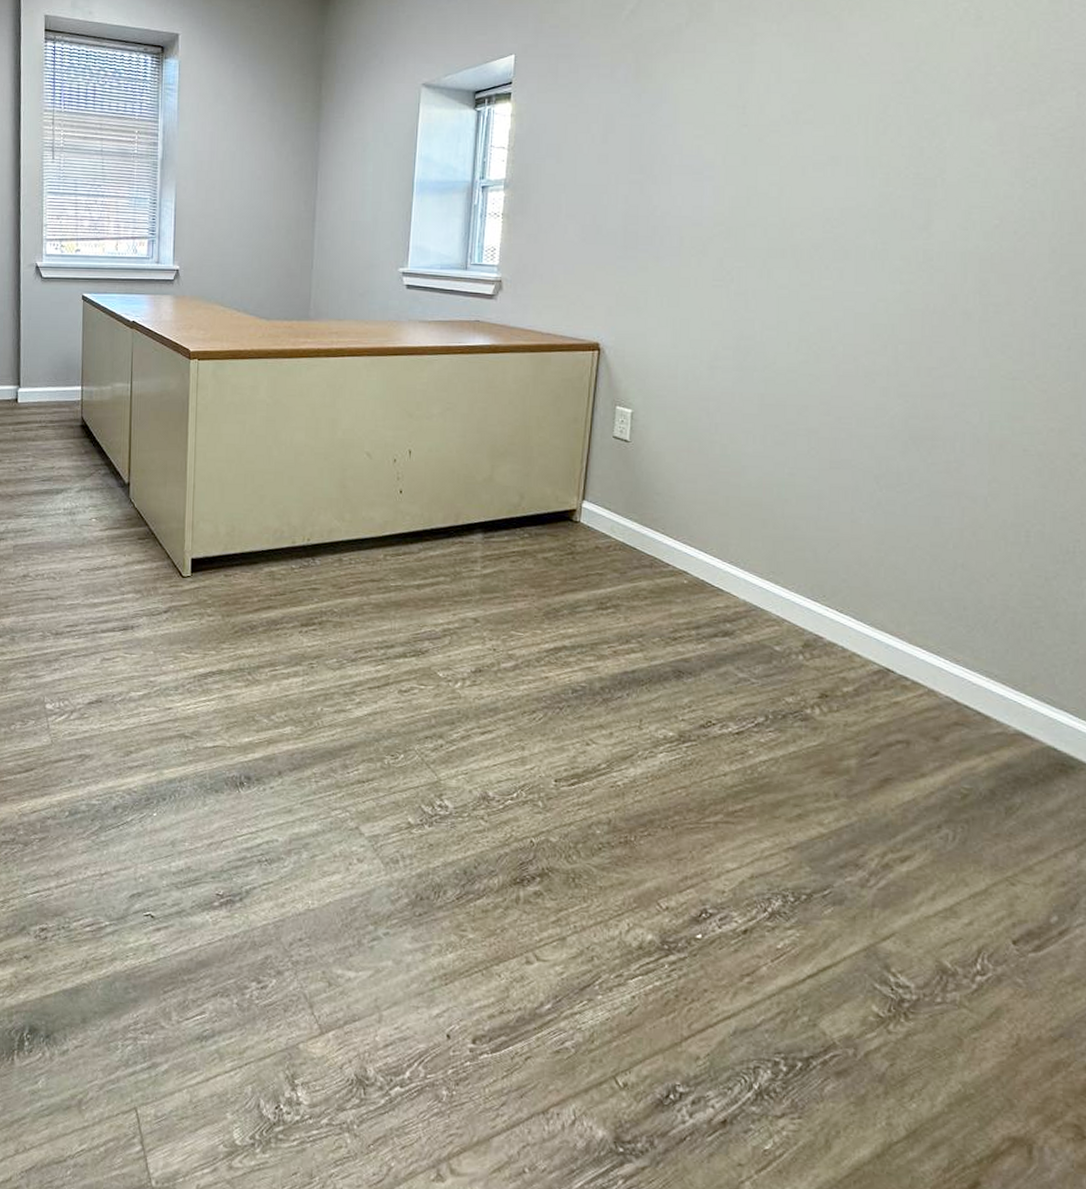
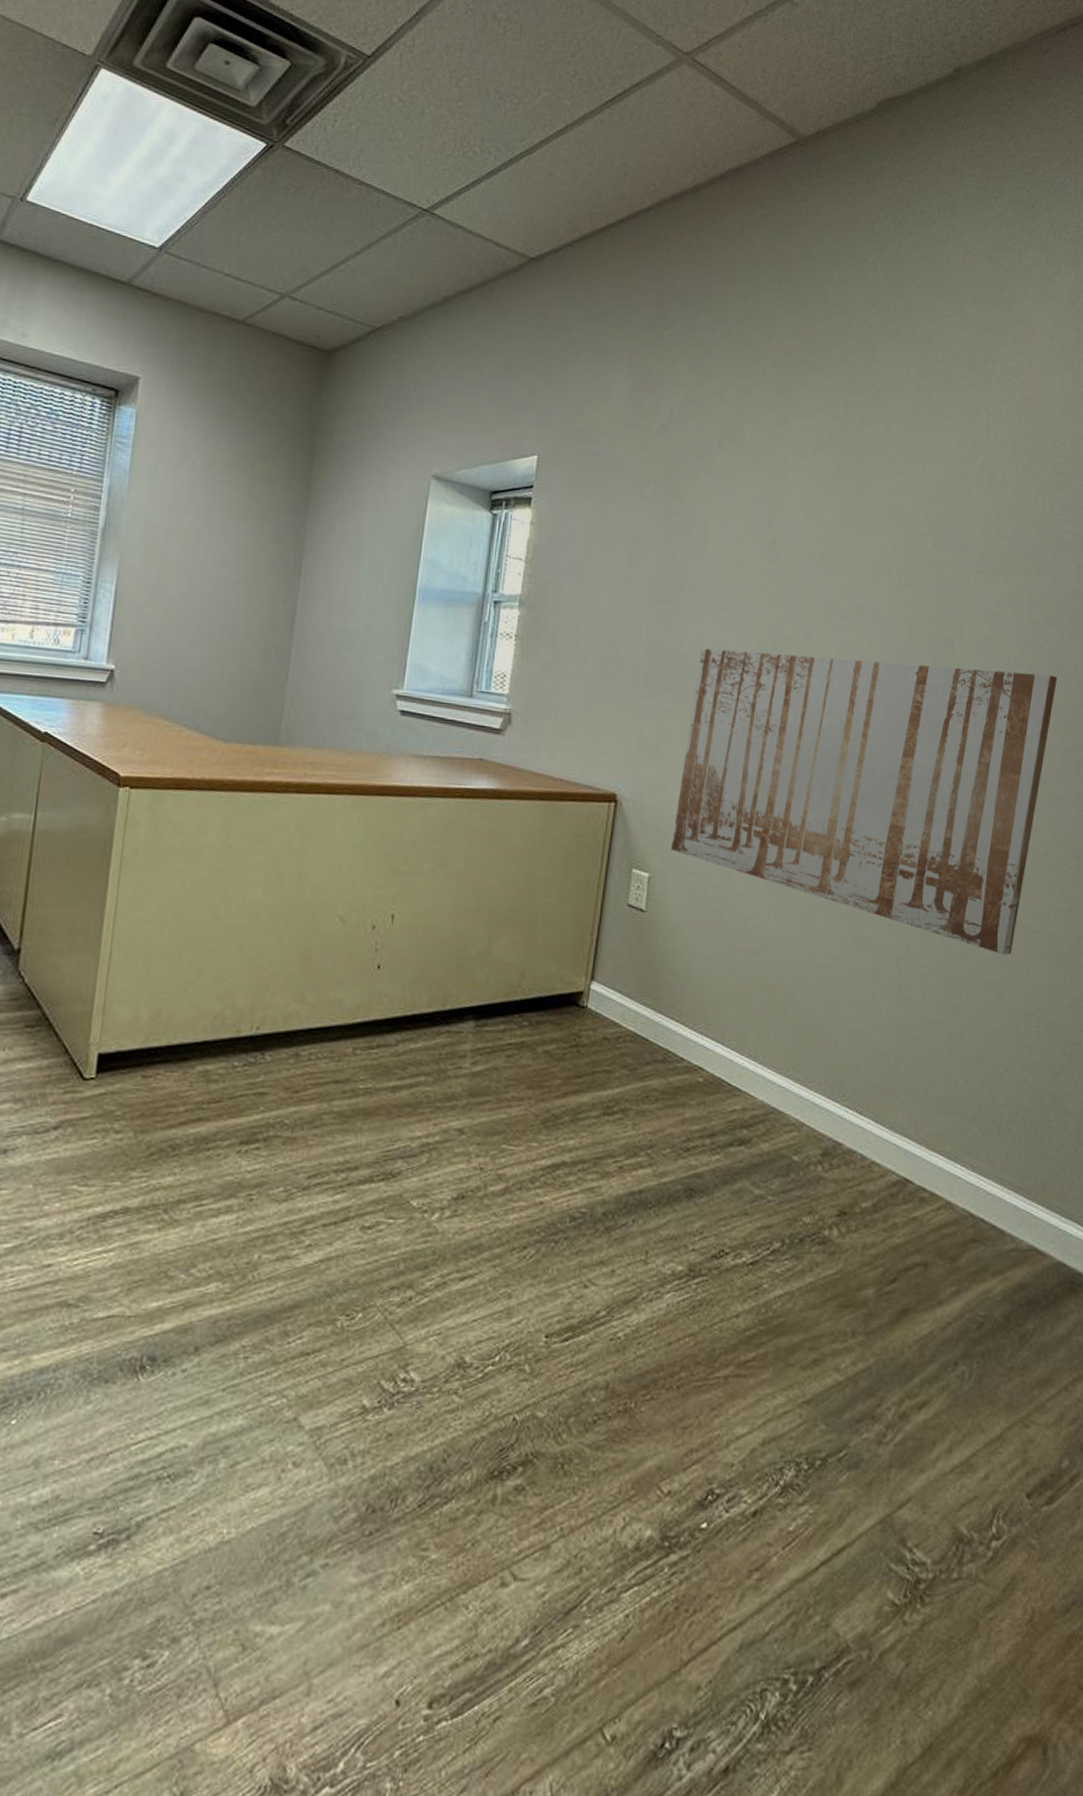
wall art: none [651,205,1053,472] -> present [670,648,1058,955]

